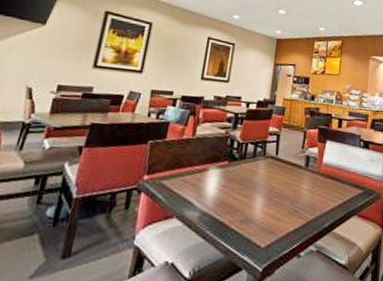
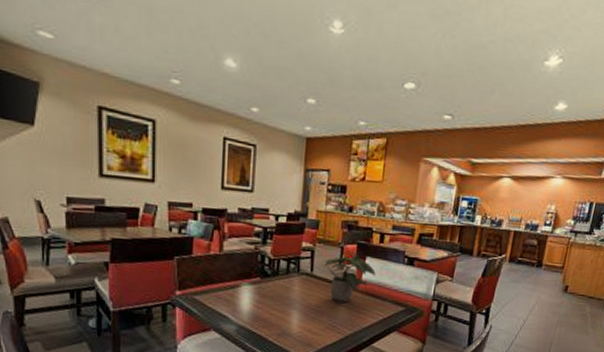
potted plant: none [288,138,335,186] -> present [324,254,376,302]

